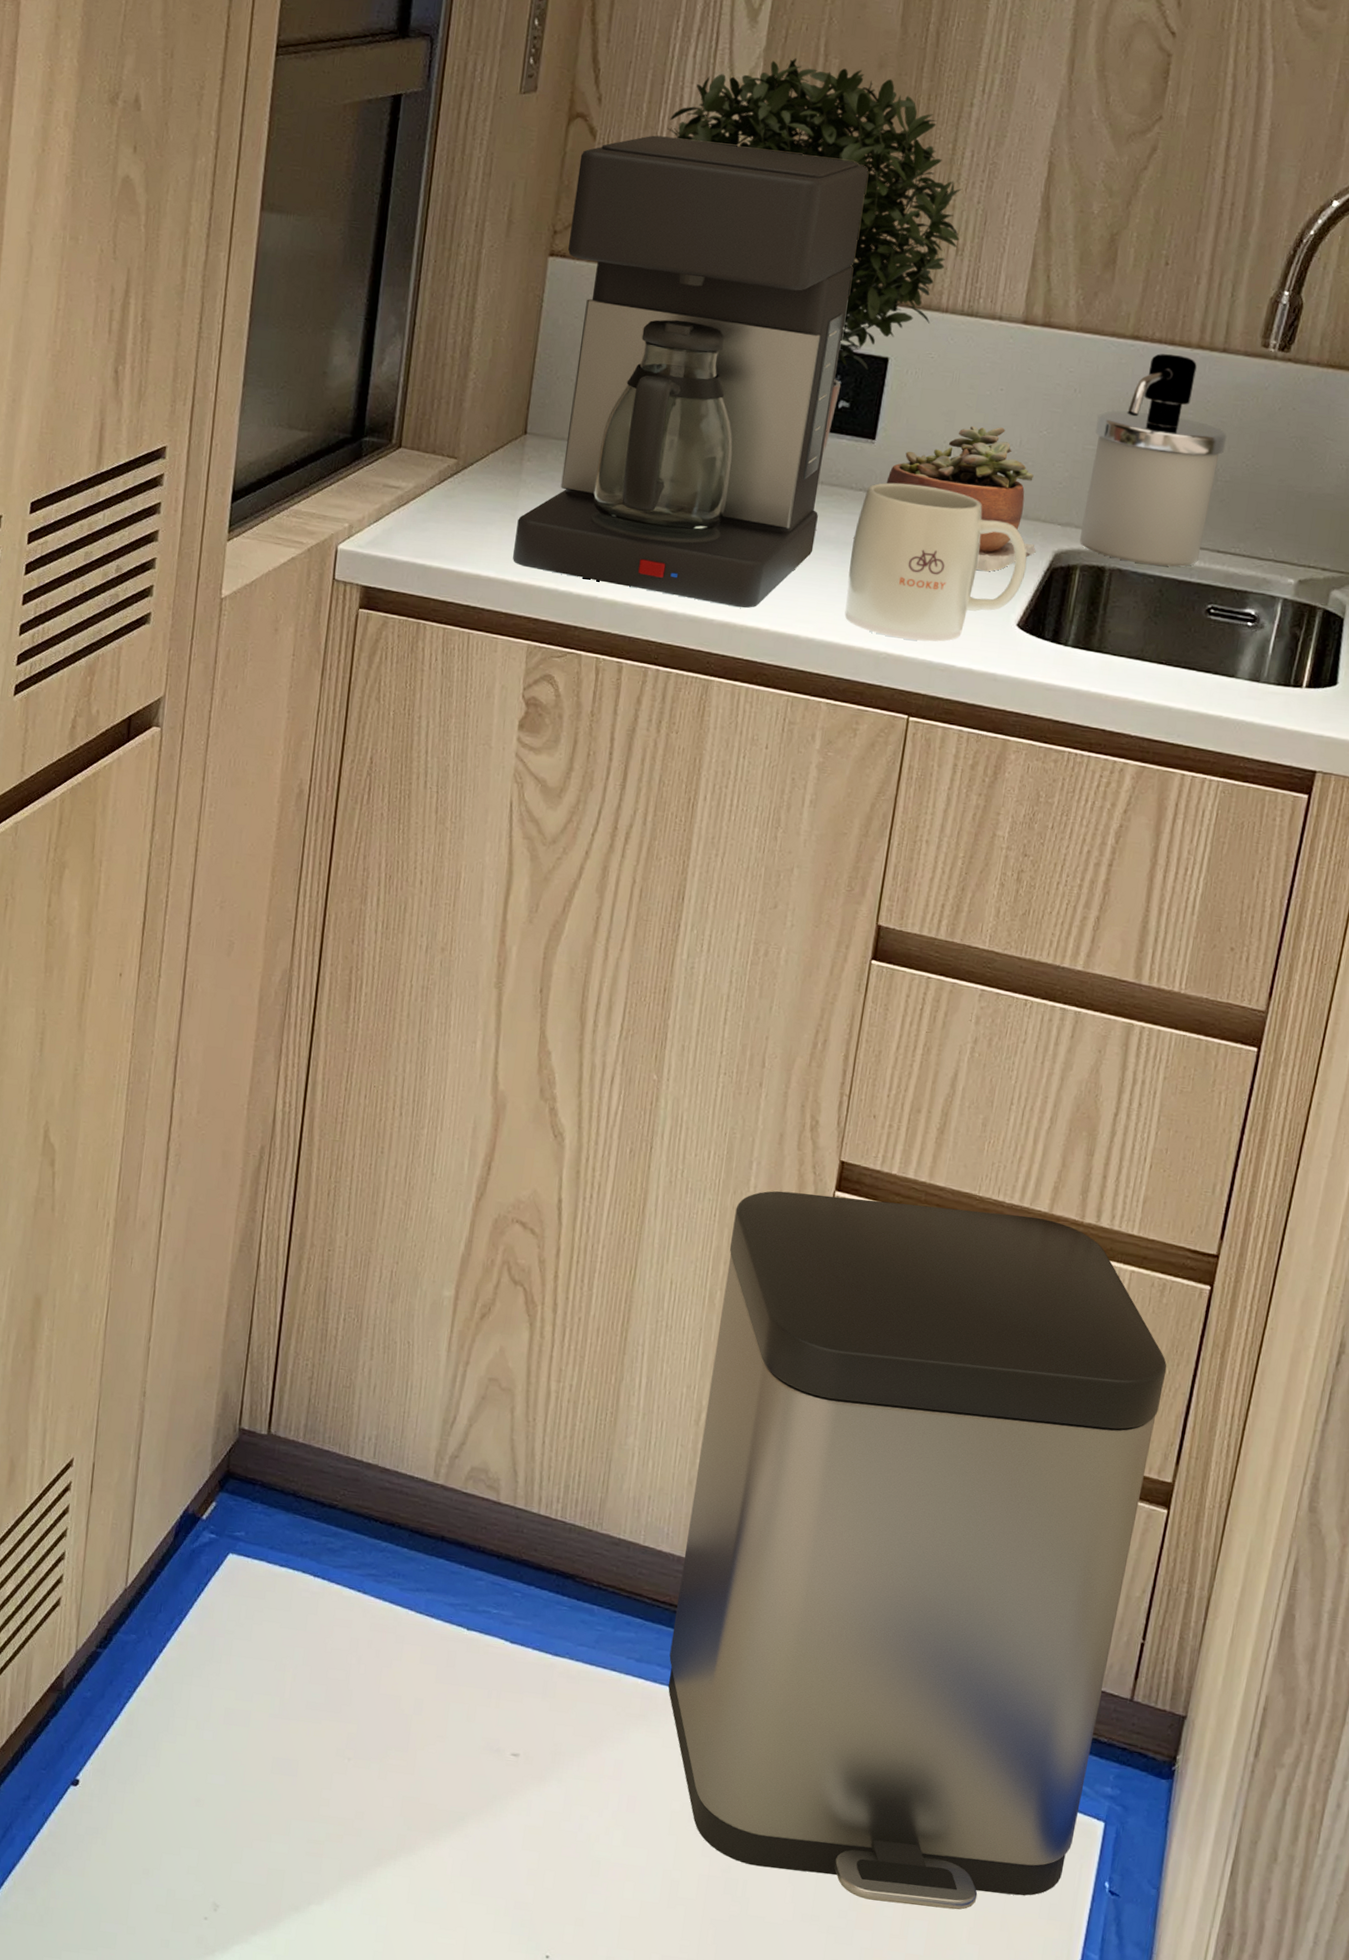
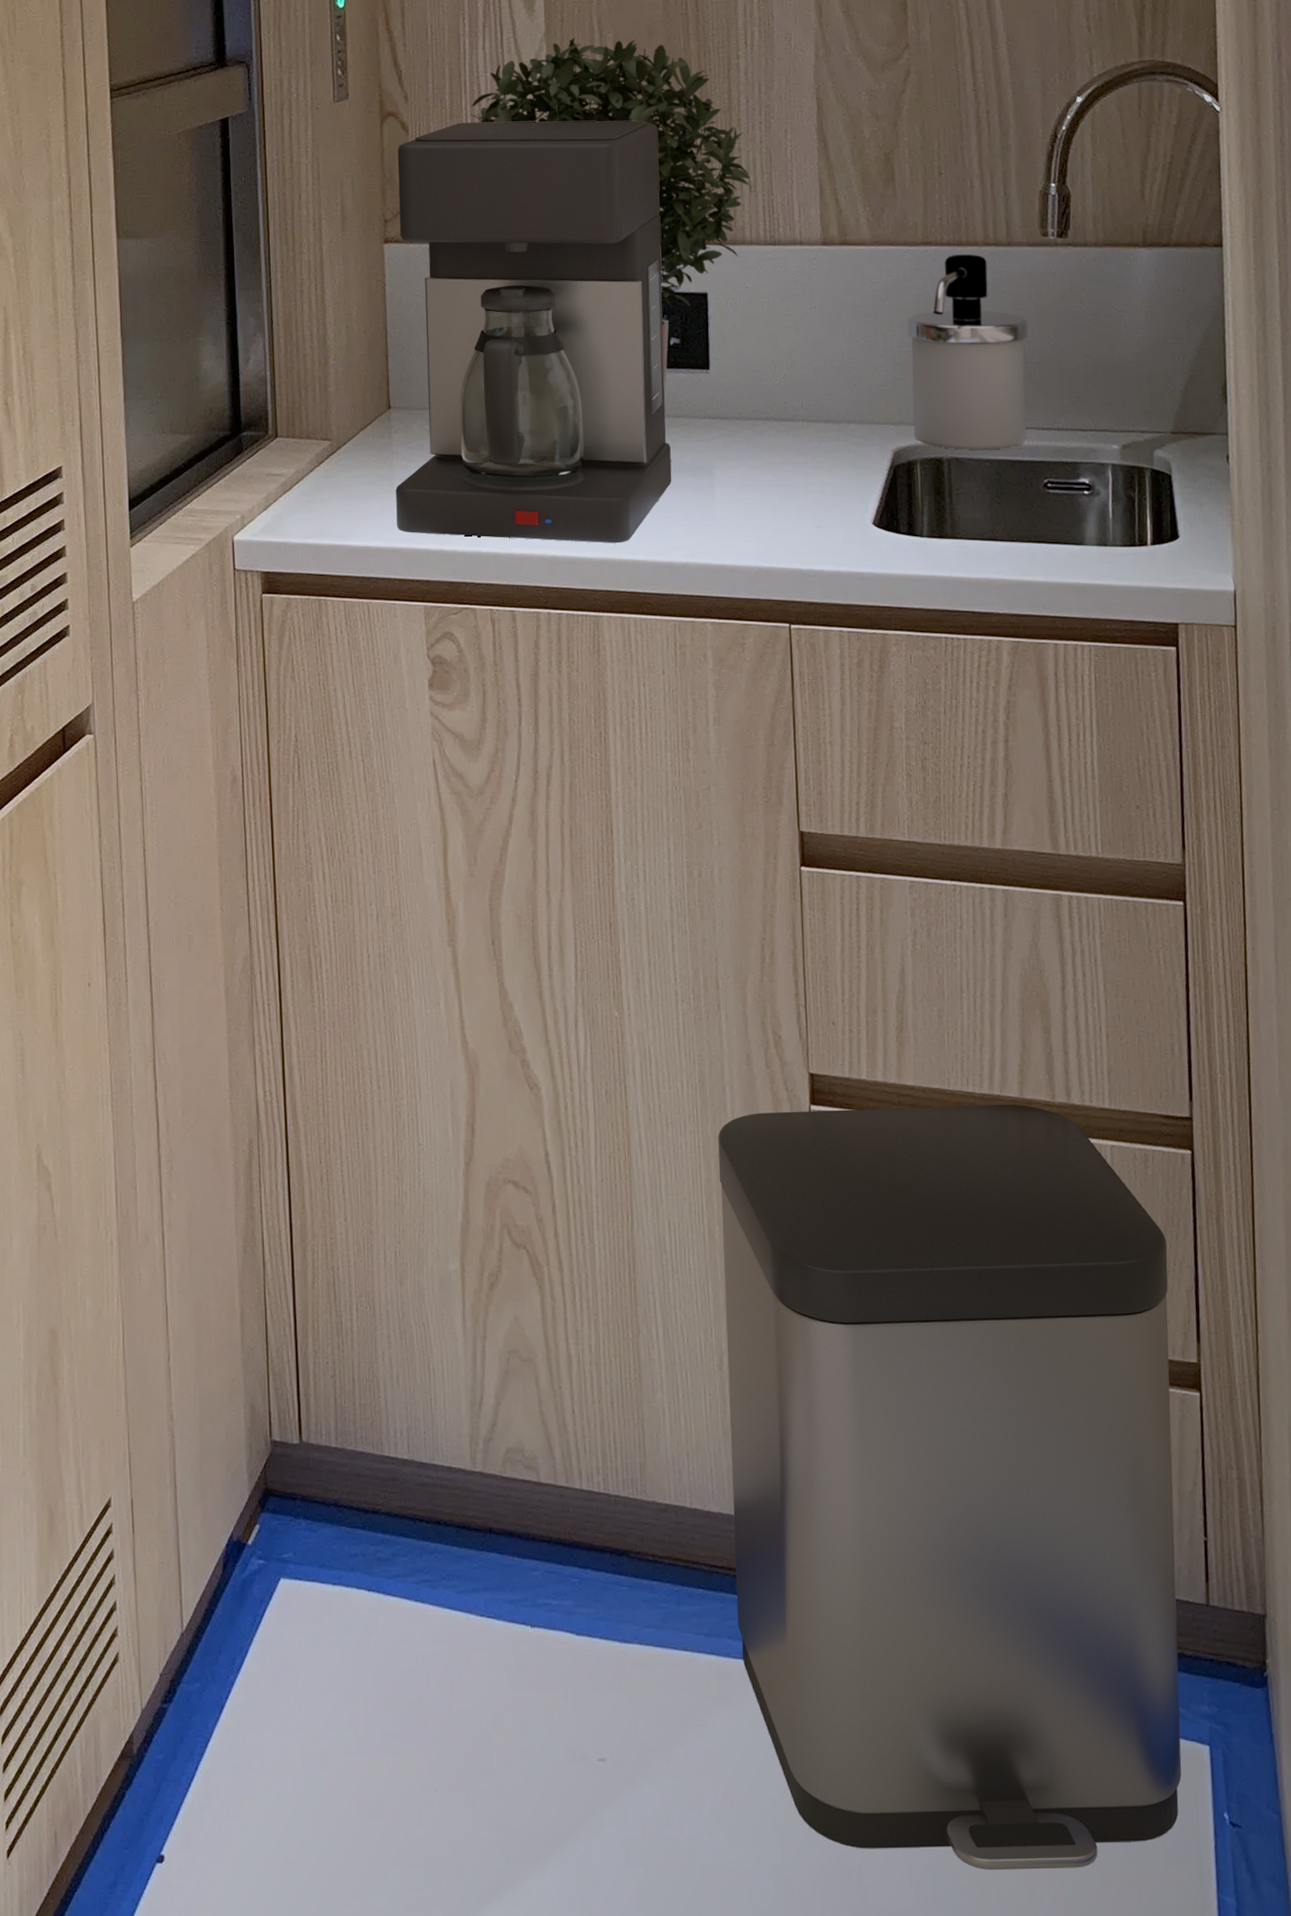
mug: present [844,482,1027,642] -> none [707,405,871,552]
succulent plant: present [886,426,1037,572] -> none [727,342,877,478]

